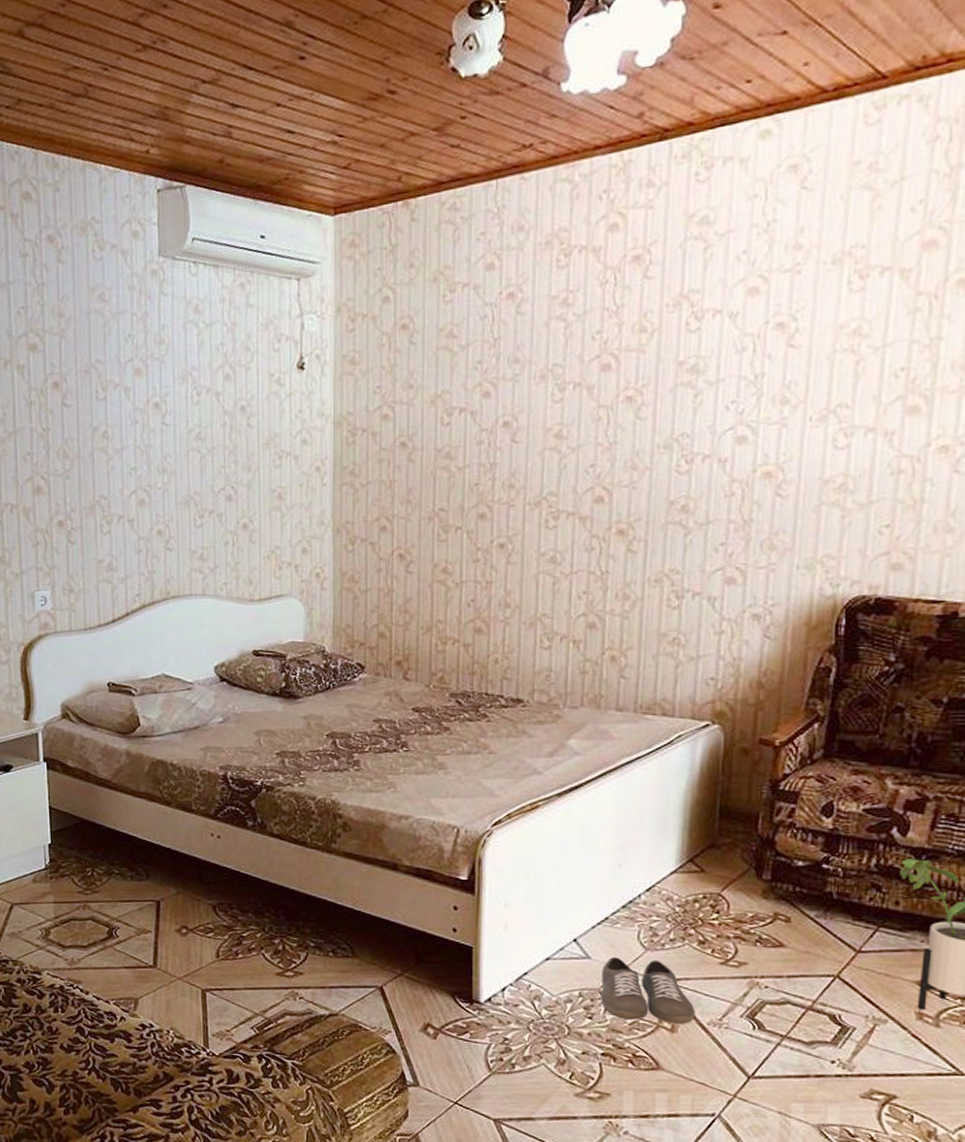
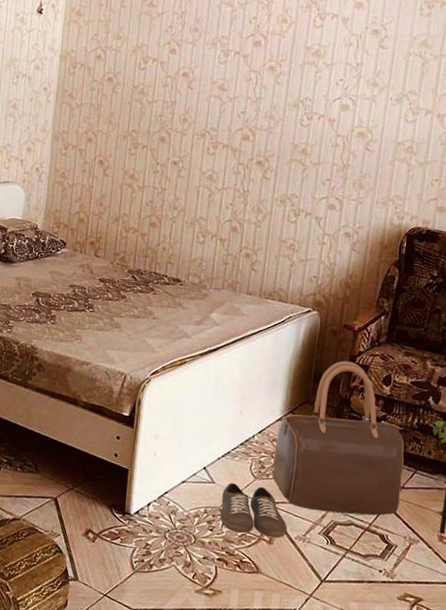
handbag: none [670,787,860,990] -> present [272,360,405,516]

